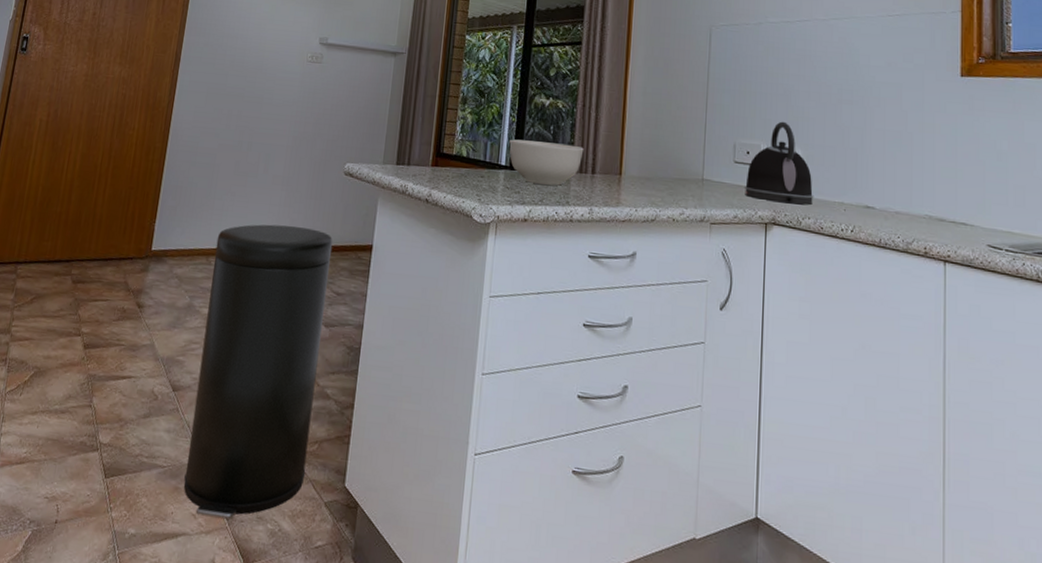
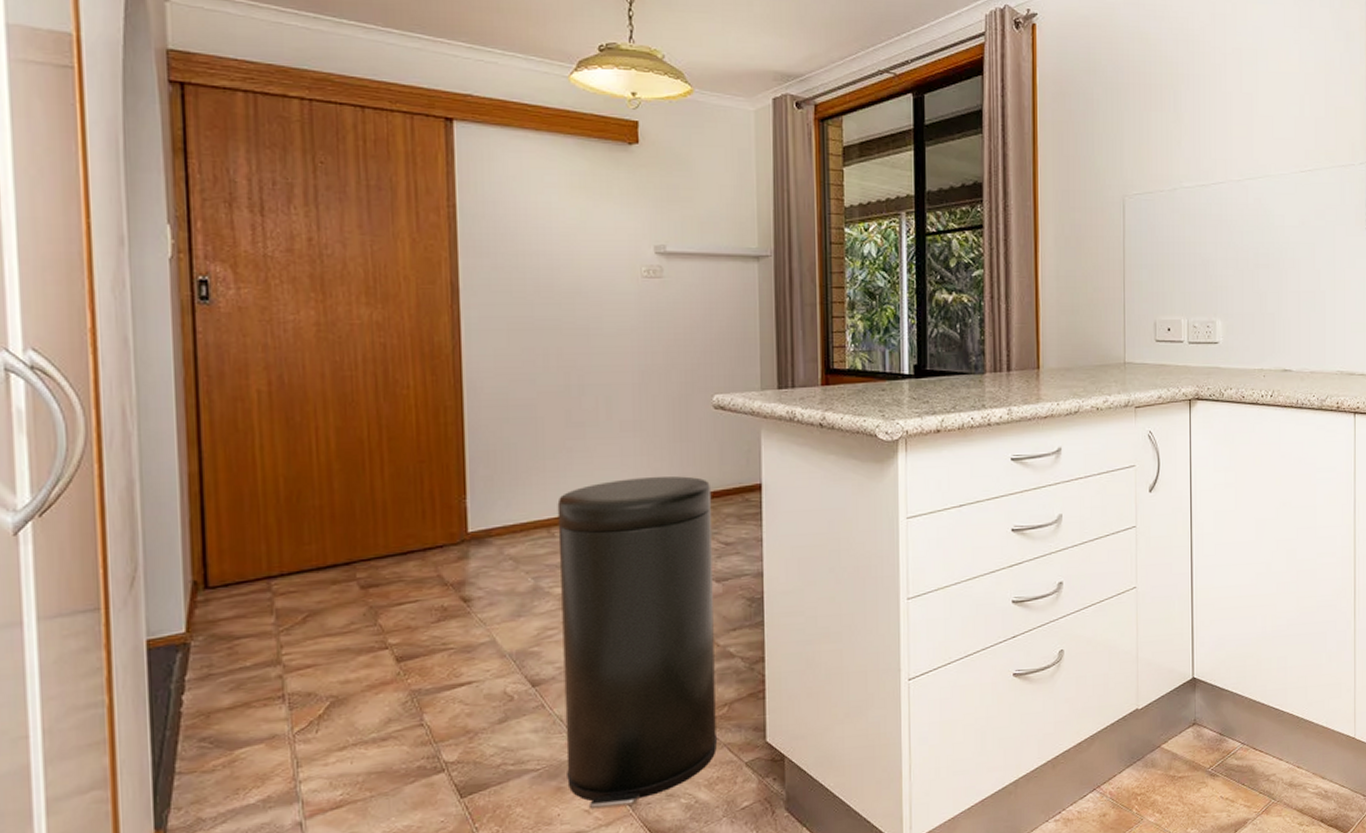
bowl: present [509,139,584,186] -> none [911,342,996,391]
kettle: present [744,121,814,205] -> none [1166,293,1235,377]

